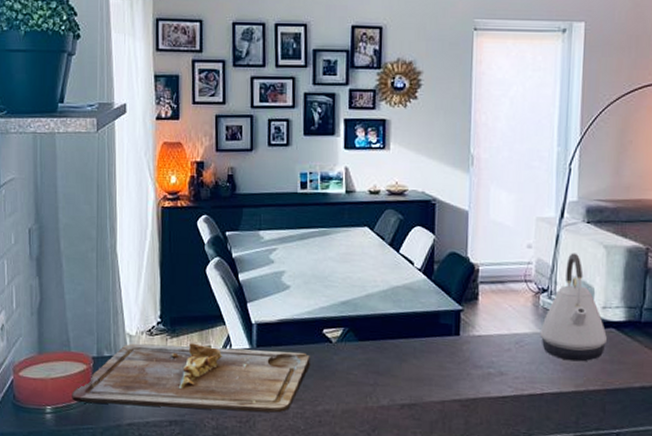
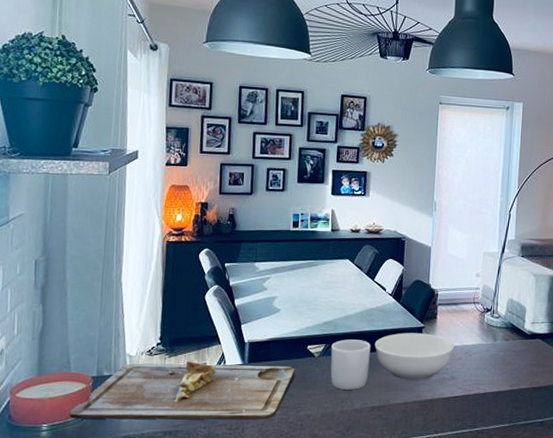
mug: none [350,322,398,383] -> present [330,339,371,390]
bowl: none [402,316,502,376] -> present [374,332,455,381]
kettle: present [539,253,607,362] -> none [484,280,535,366]

